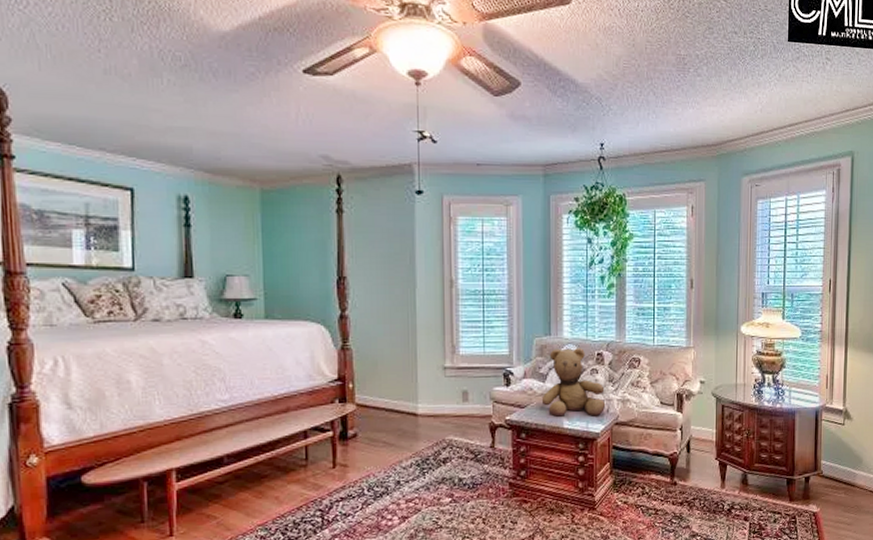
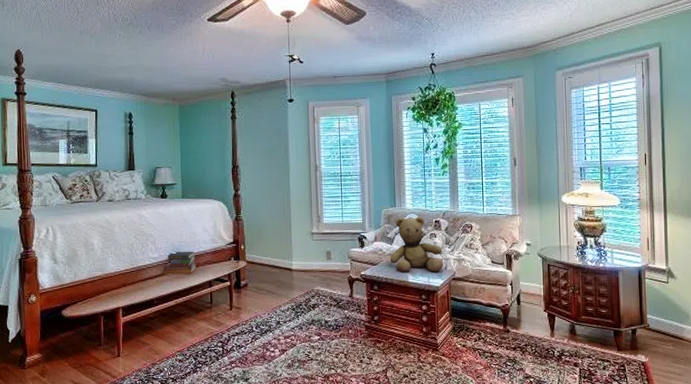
books: none [237,391,285,424] -> present [163,251,196,275]

